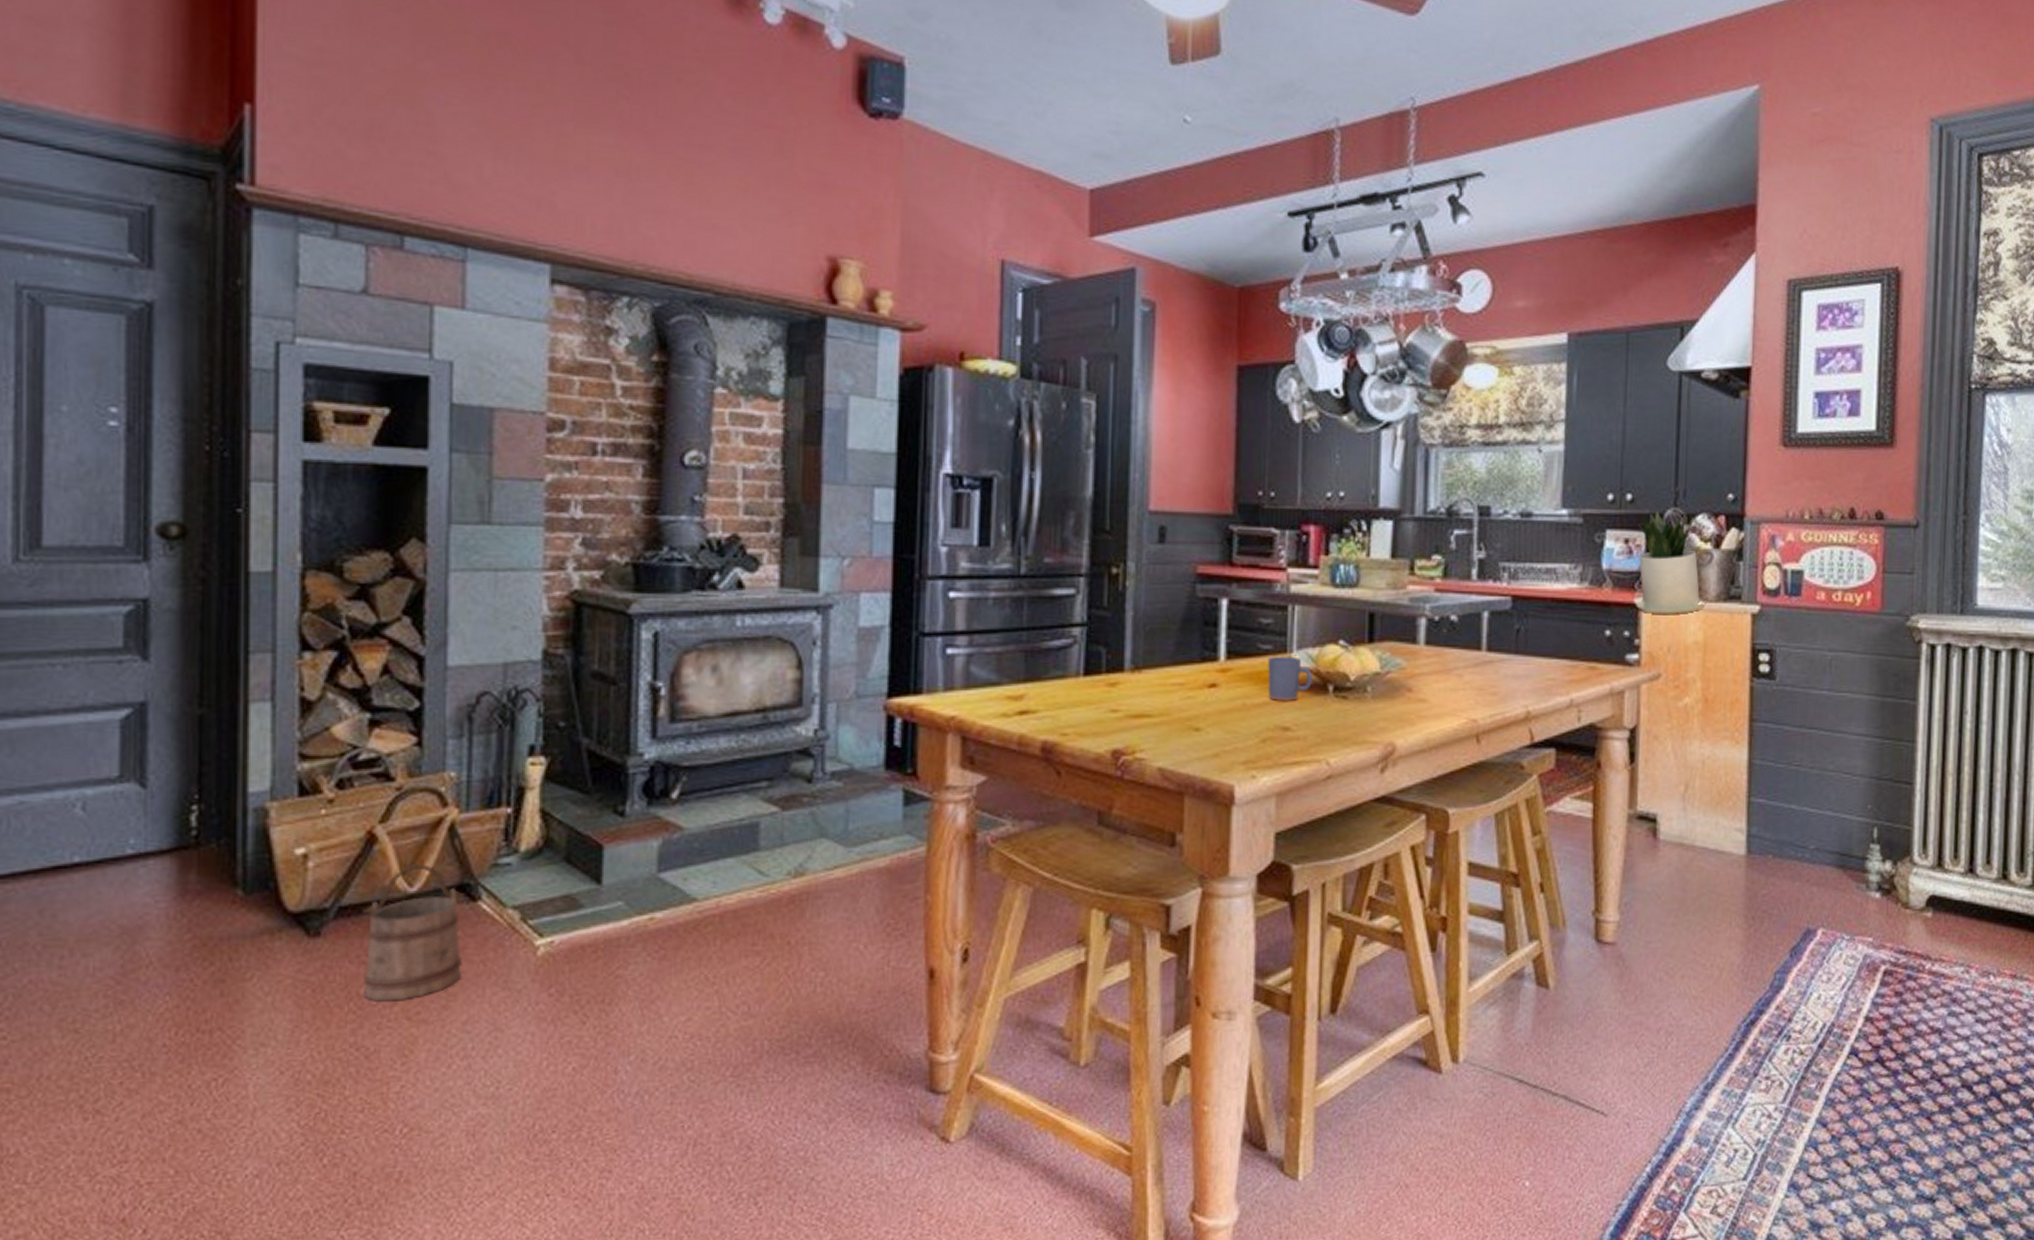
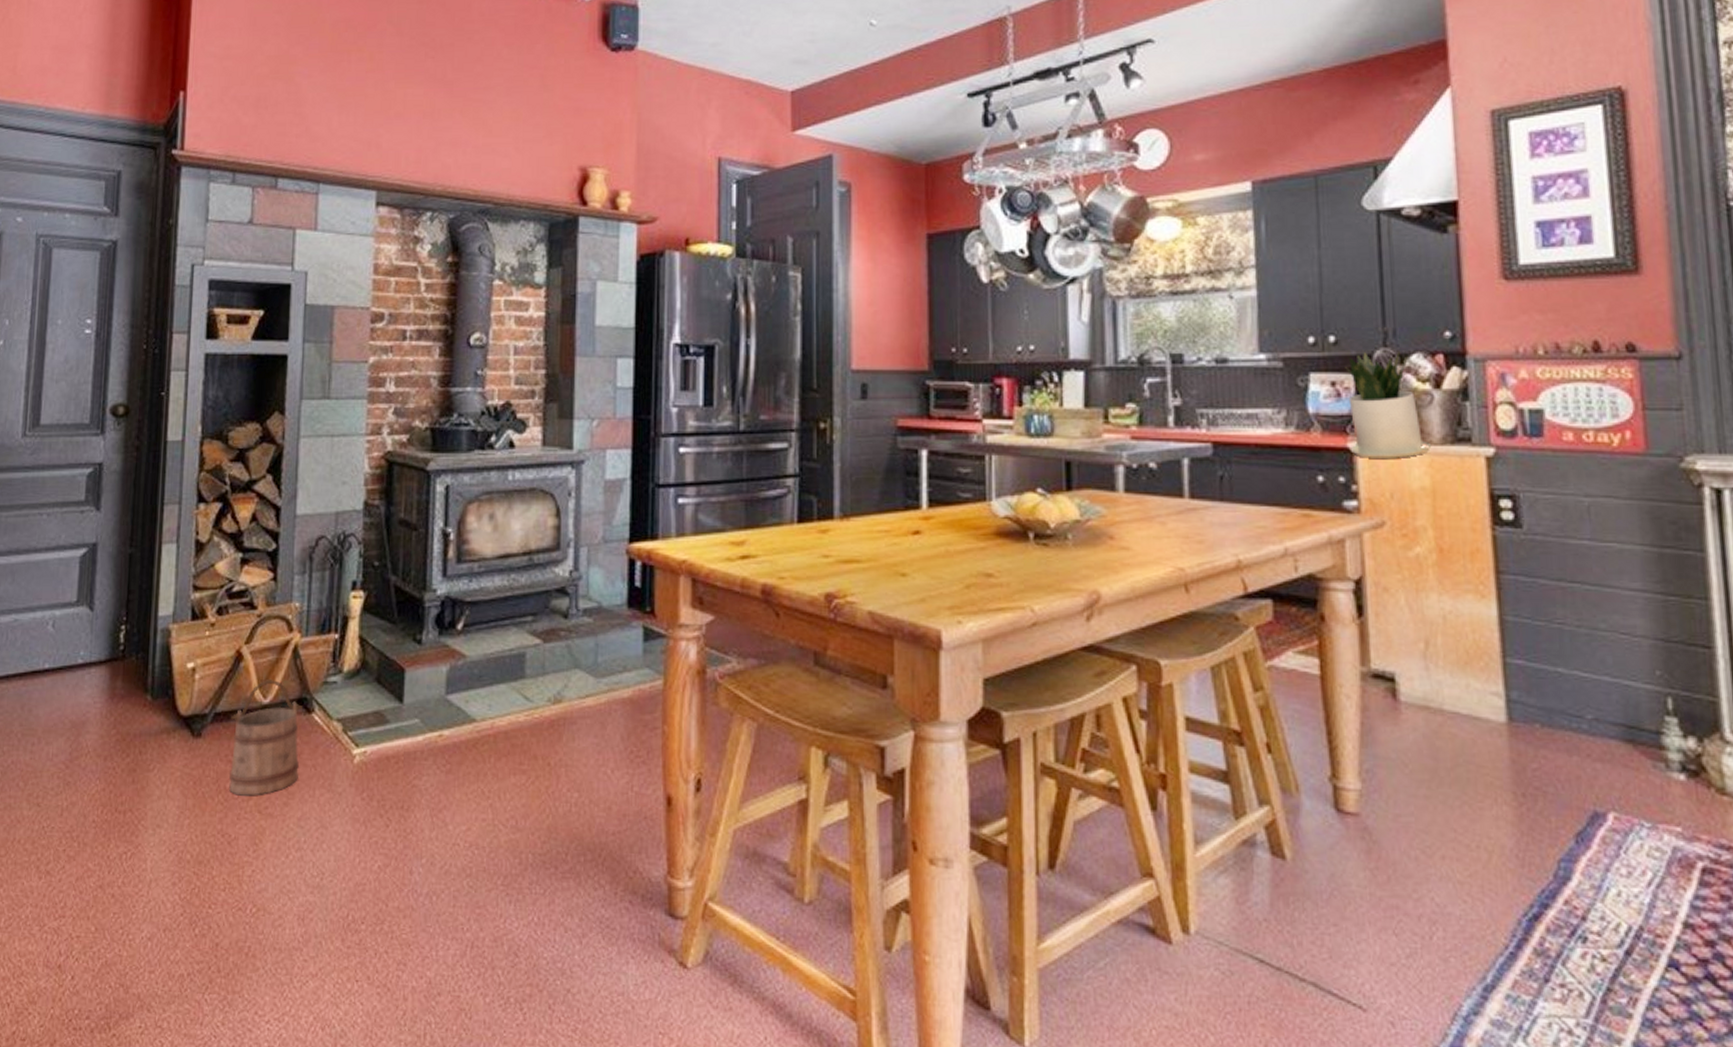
mug: present [1268,656,1312,701] -> none [968,504,1012,548]

